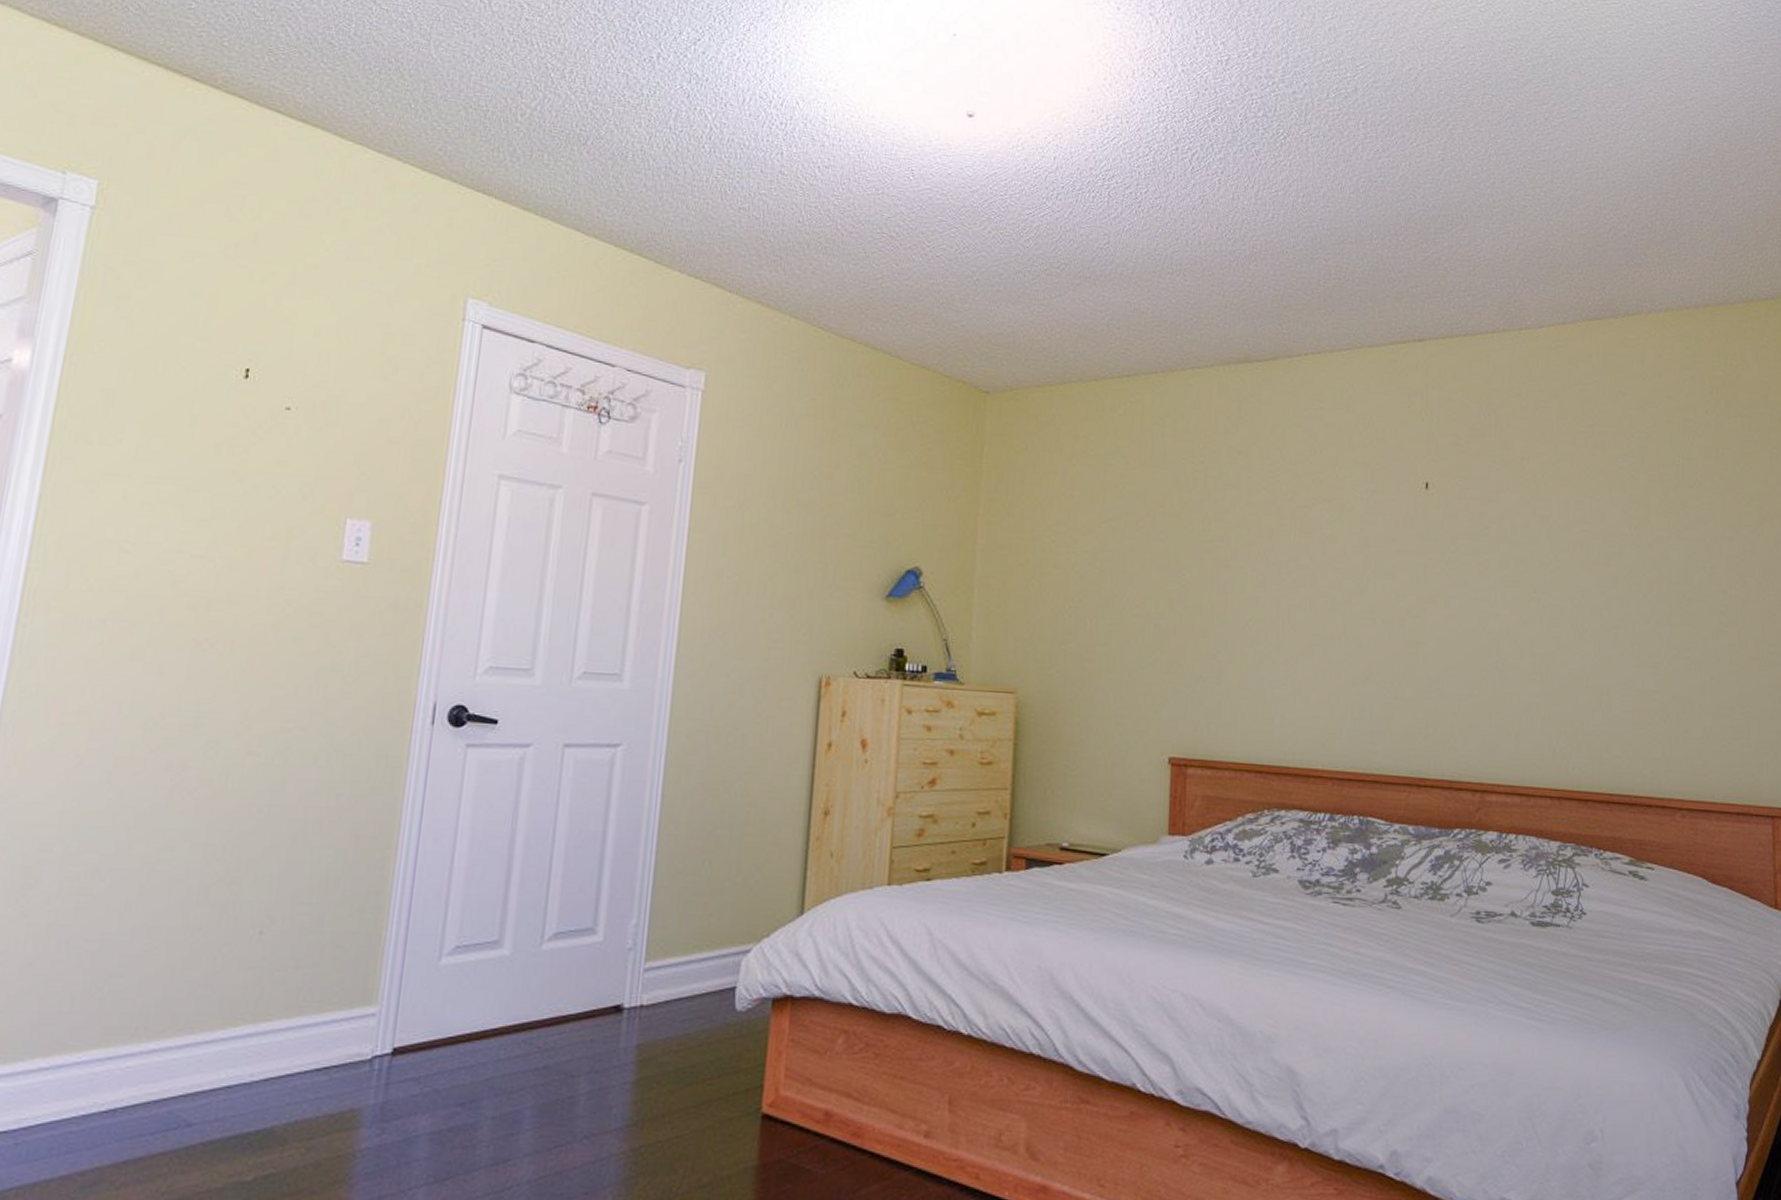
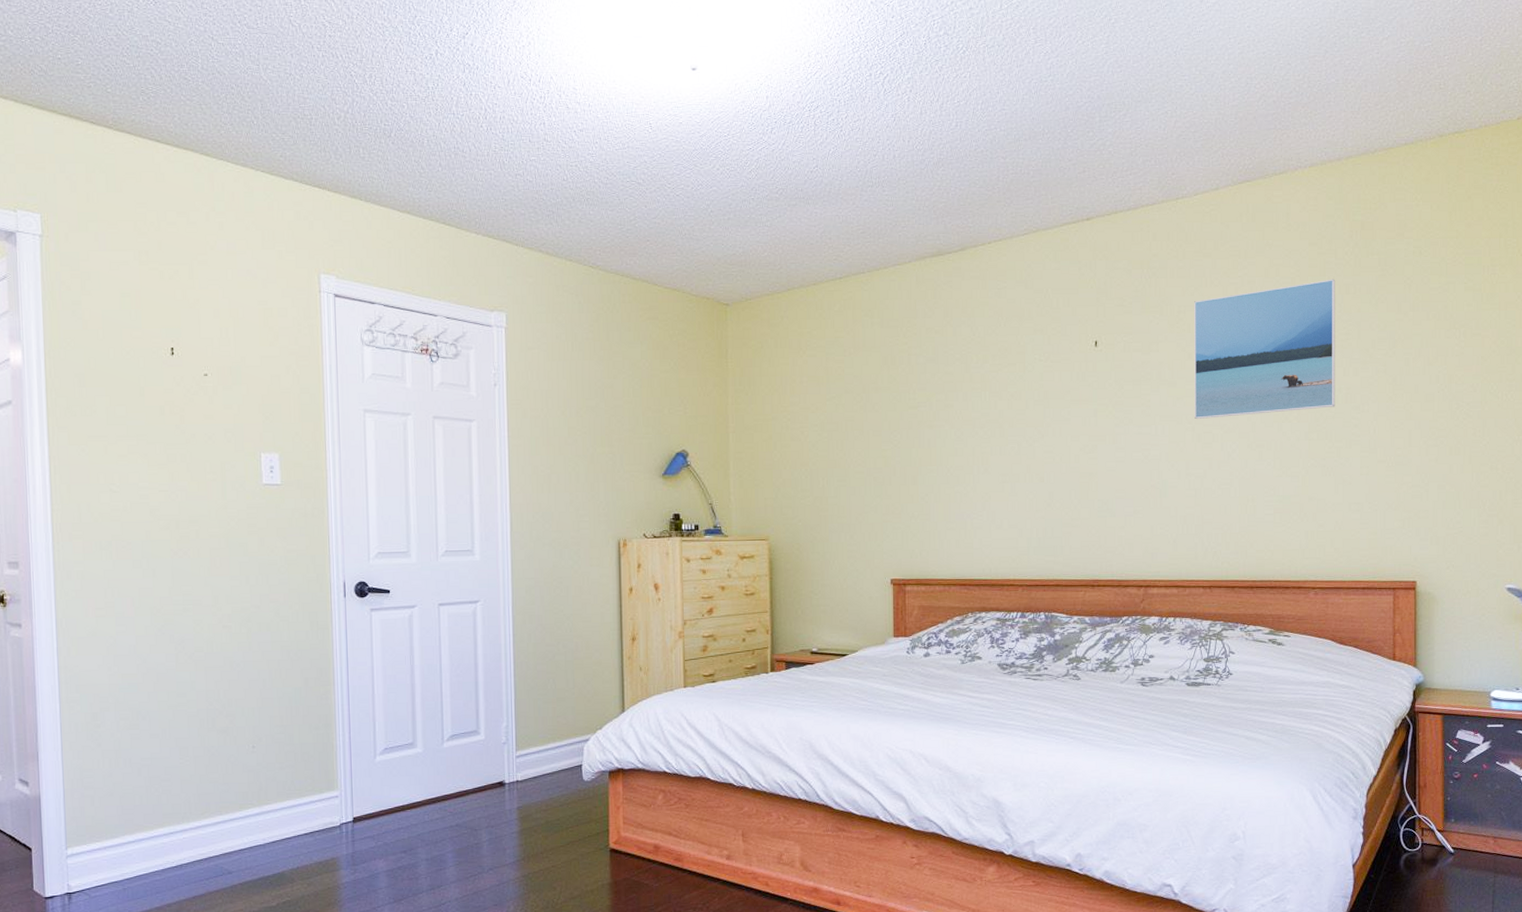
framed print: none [1539,439,1700,589] -> present [1194,279,1336,419]

